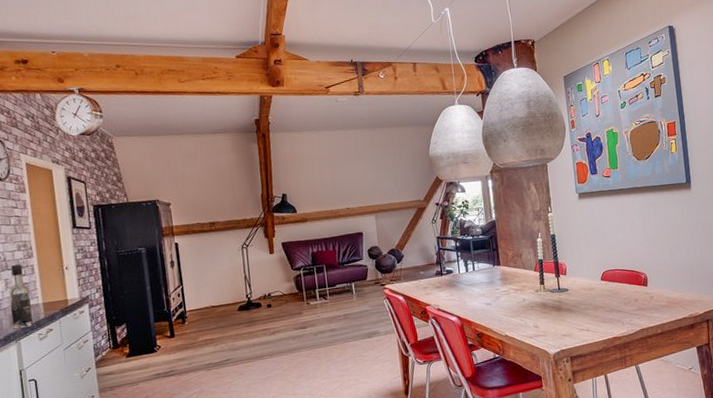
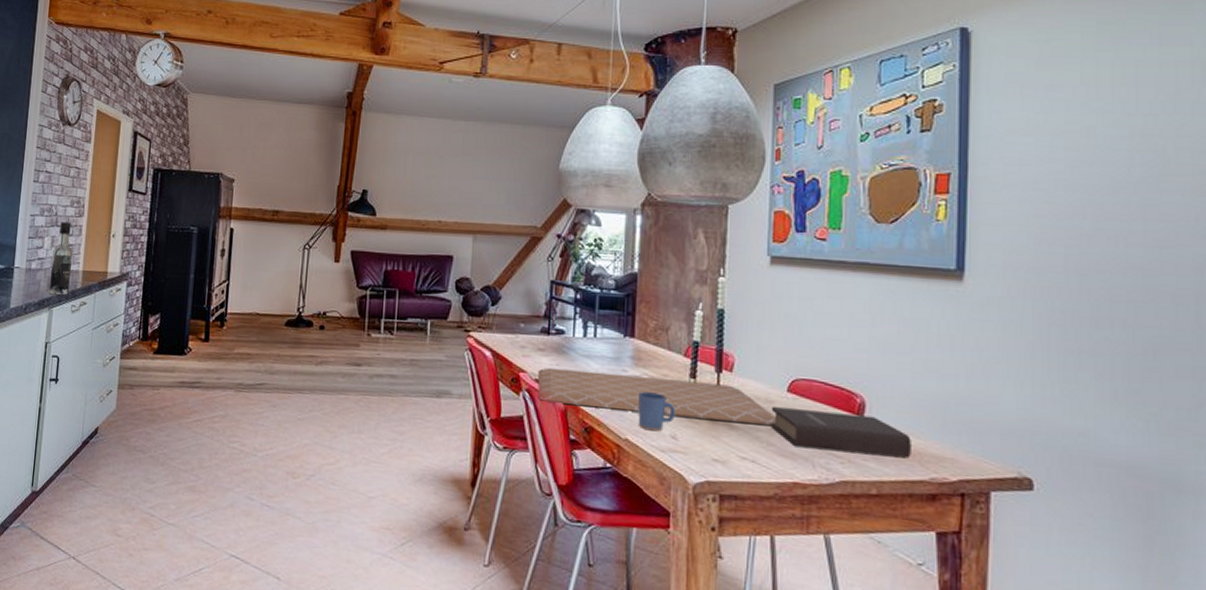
placemat: none [439,284,597,324] -> present [537,367,776,427]
mug: none [509,299,535,326] -> present [638,391,676,431]
book: none [593,284,677,314] -> present [770,407,911,459]

